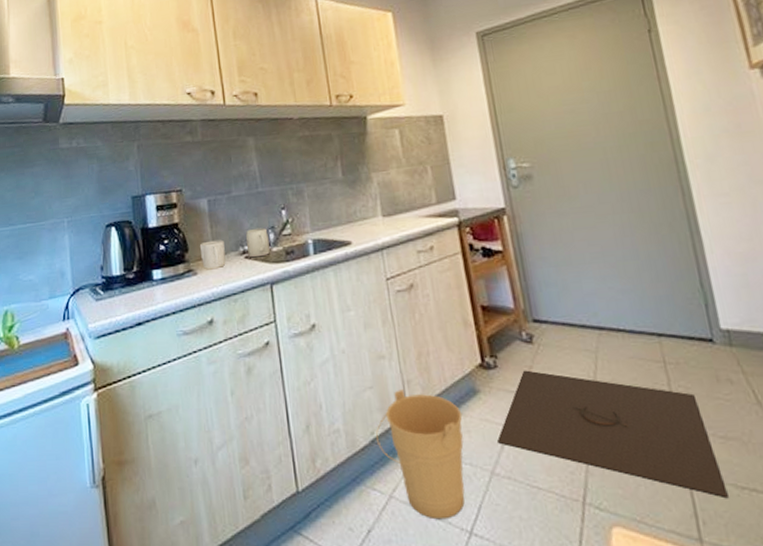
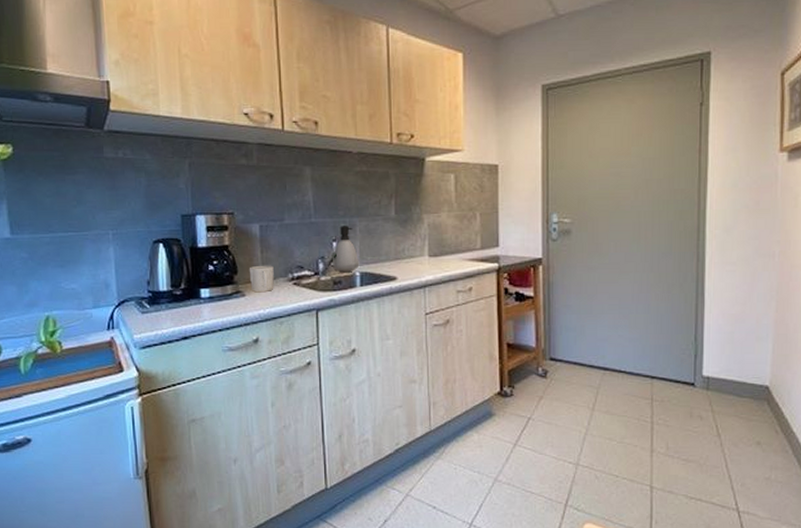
mug: present [245,227,270,258] -> none [295,257,318,285]
soap dispenser: none [283,192,310,242] -> present [333,226,358,273]
bucket: present [376,389,465,520] -> none [401,410,477,514]
floor mat: present [498,370,729,499] -> none [504,399,679,505]

